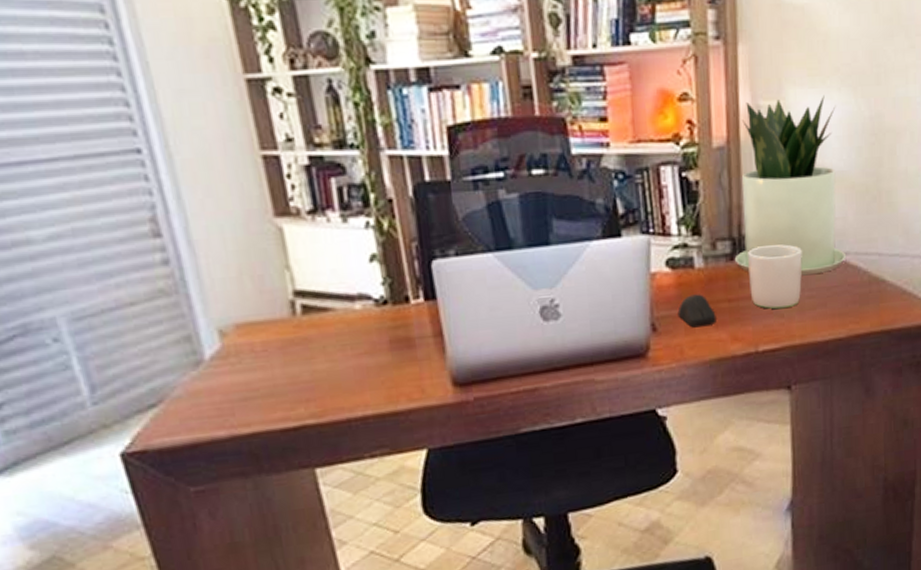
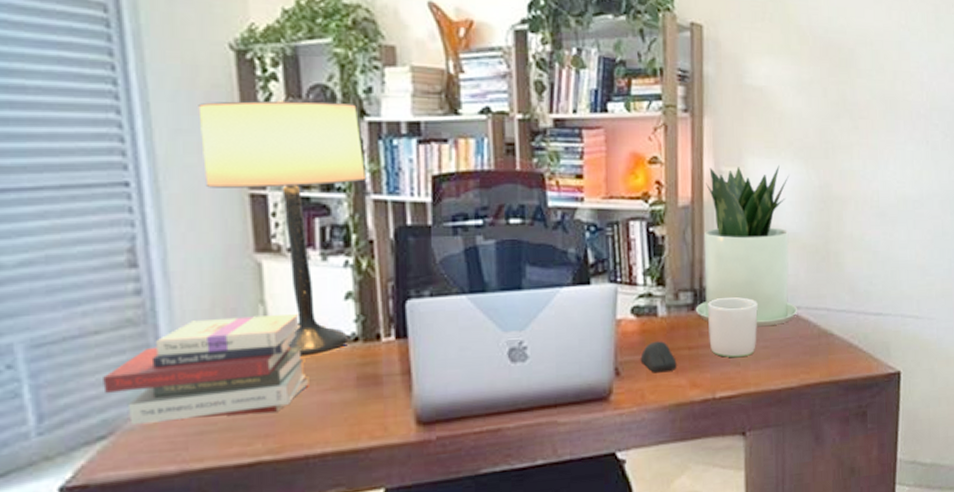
books: none [145,277,343,394] -> present [103,313,309,426]
table lamp: none [198,50,380,322] -> present [198,99,367,356]

